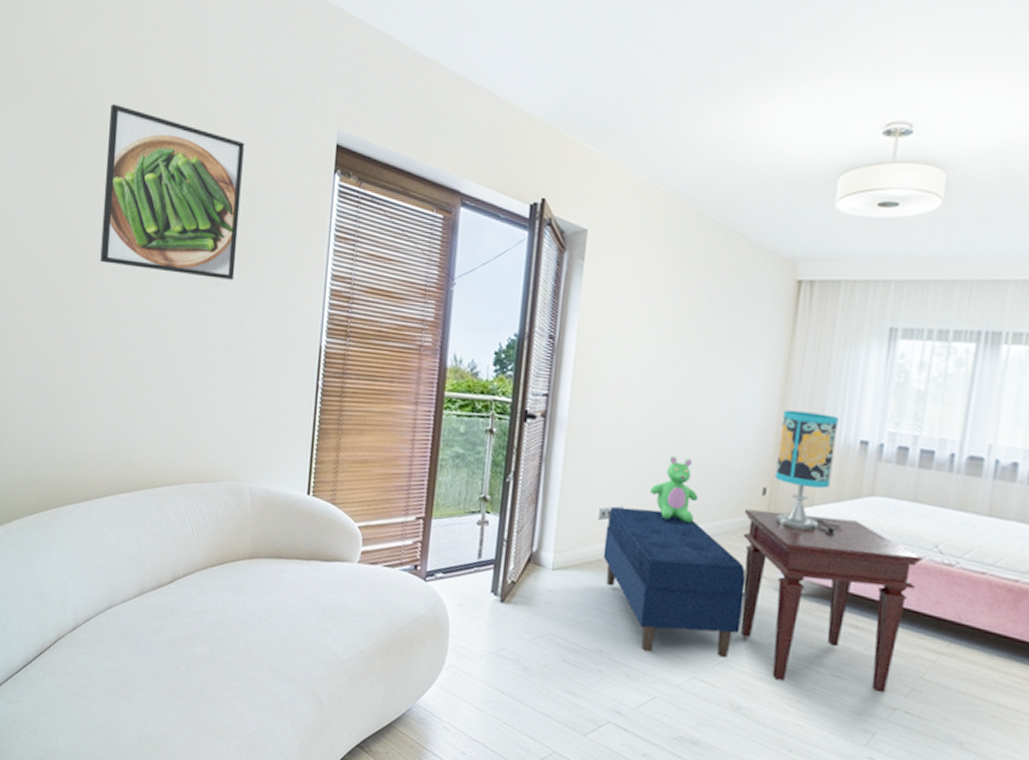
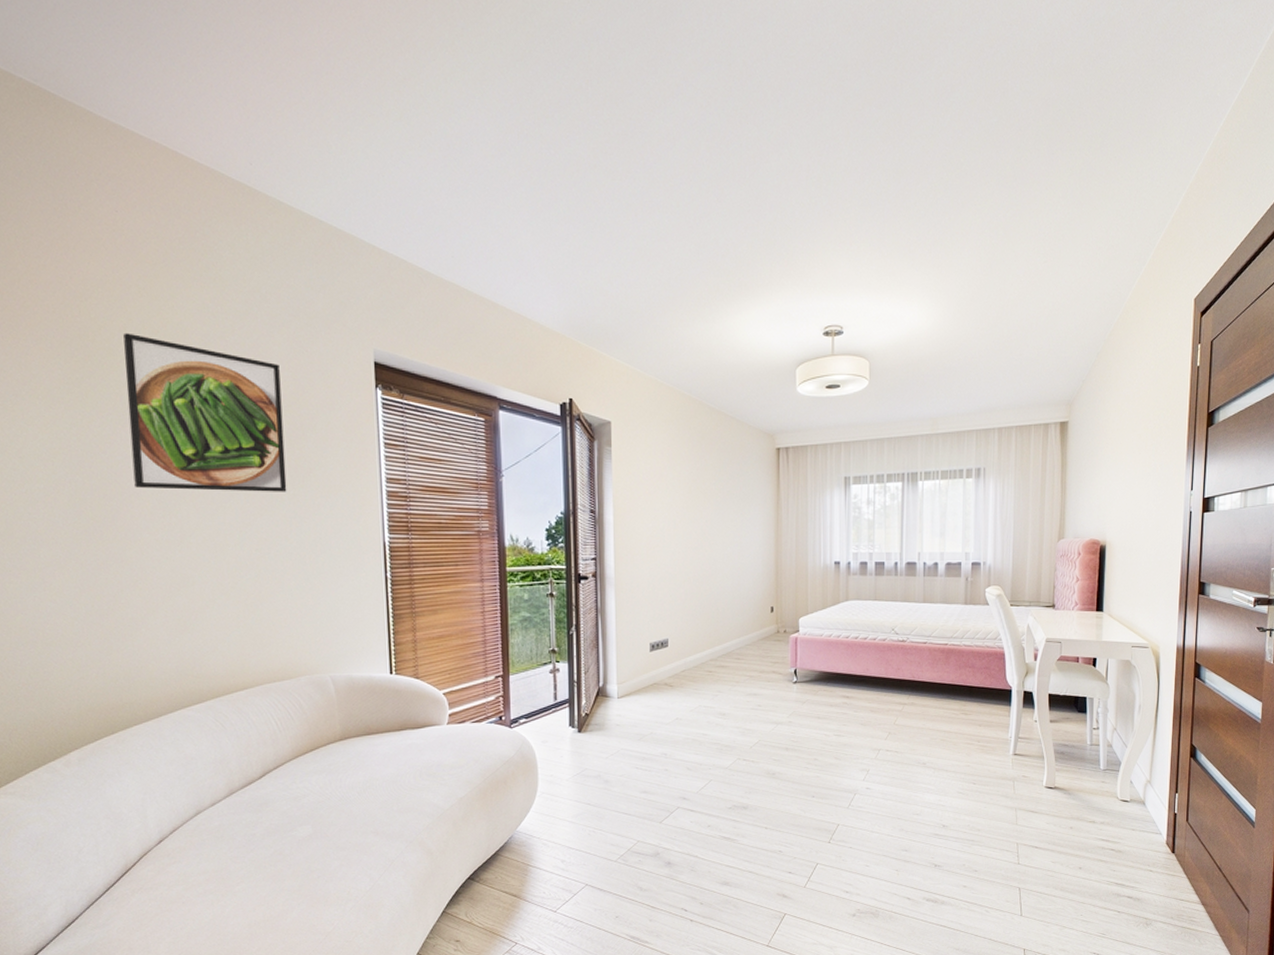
bench: present [603,507,746,659] -> none [657,637,767,747]
teddy bear: present [649,456,699,523] -> none [687,593,725,643]
side table: present [740,509,922,692] -> none [759,621,885,747]
table lamp: present [775,409,843,535] -> none [778,546,830,634]

